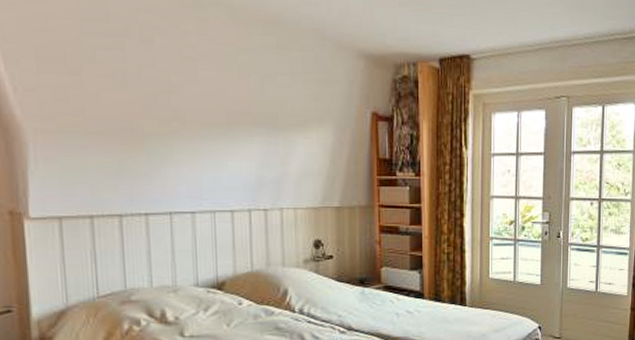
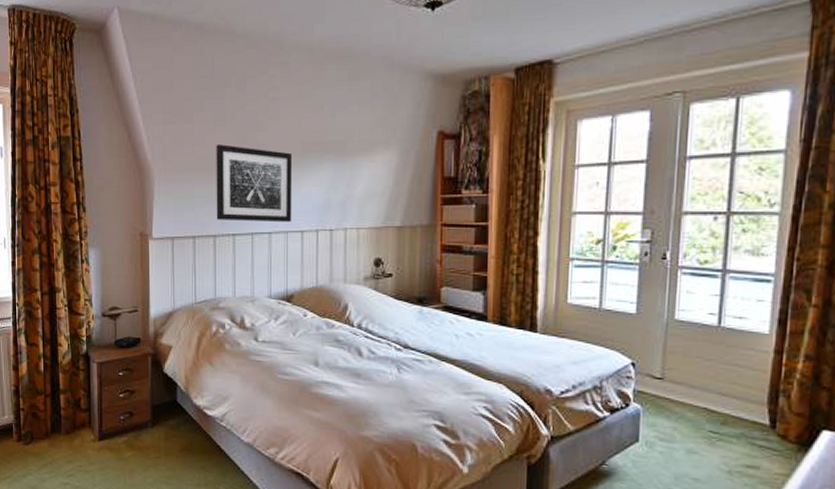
wall art: none [116,105,220,201] -> present [216,144,293,223]

